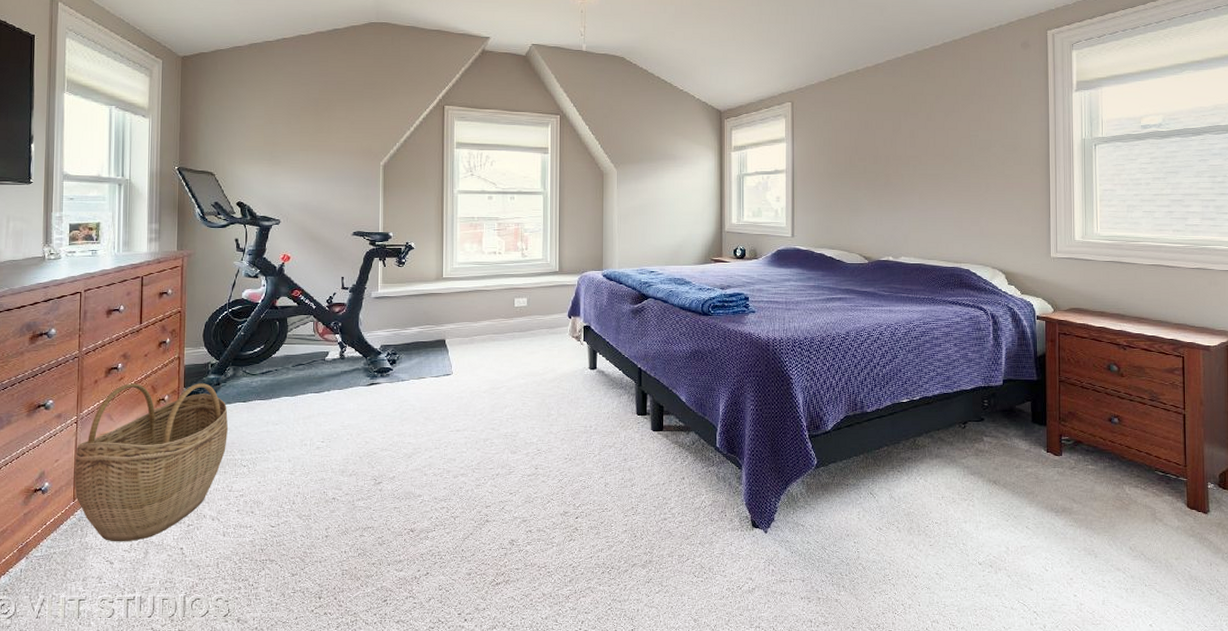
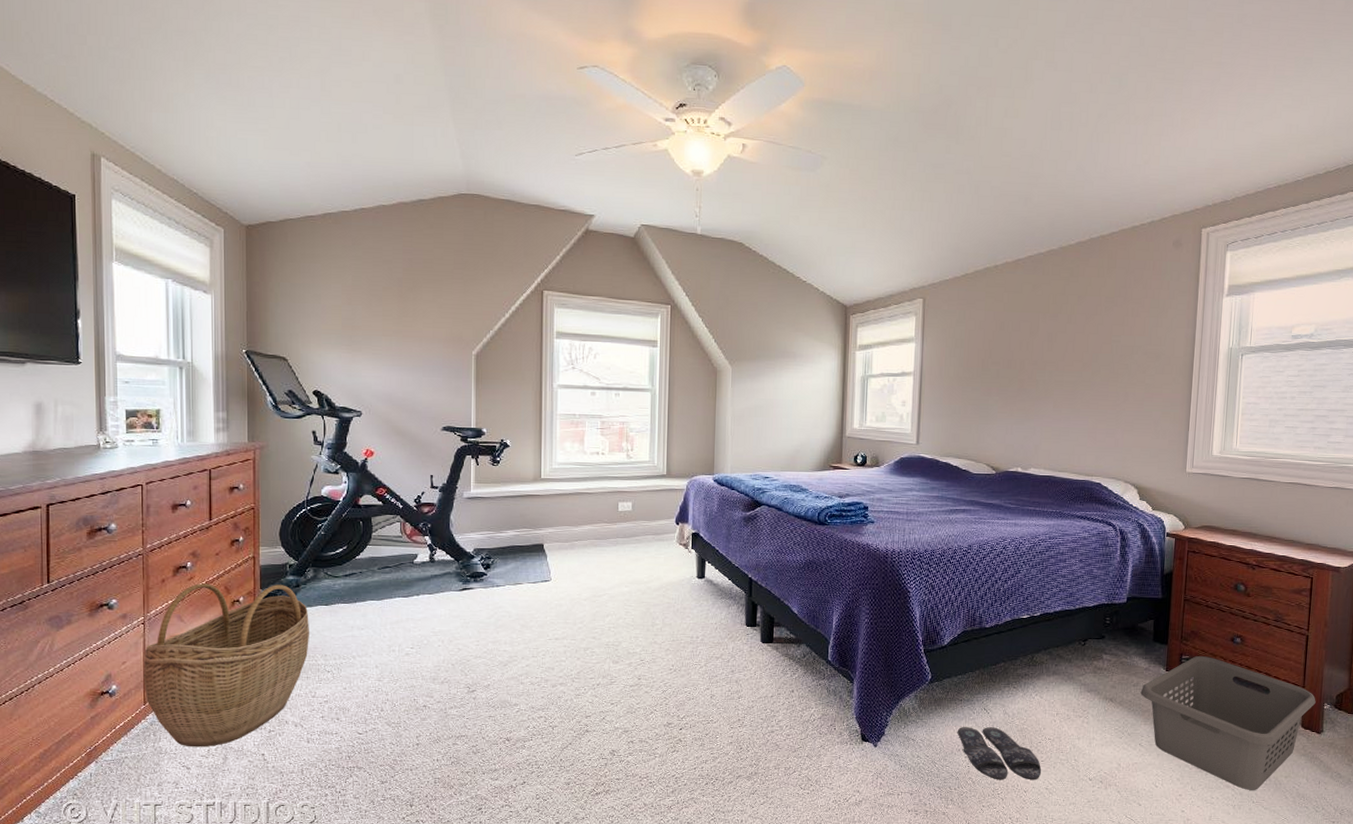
slippers: none [846,512,930,566] -> present [958,727,1041,780]
laundry basket: none [1023,436,1199,574] -> present [1140,655,1316,791]

